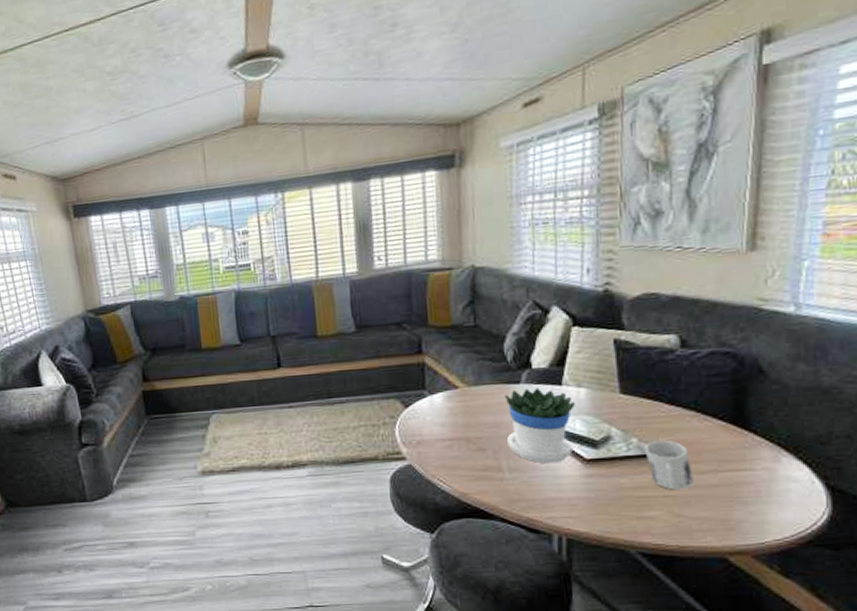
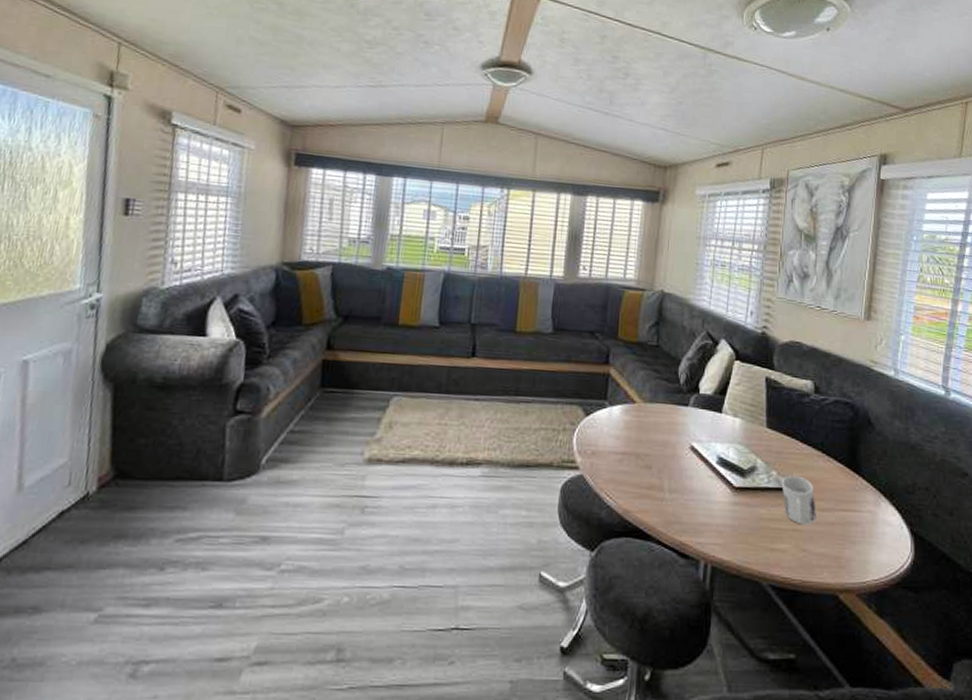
flowerpot: present [504,387,575,464] -> none [671,412,730,488]

